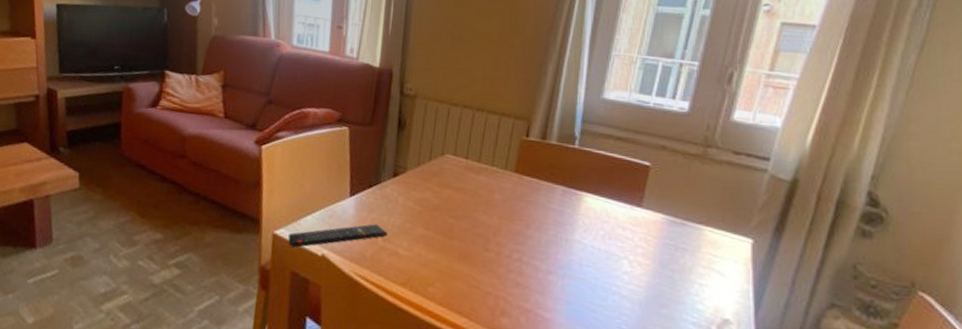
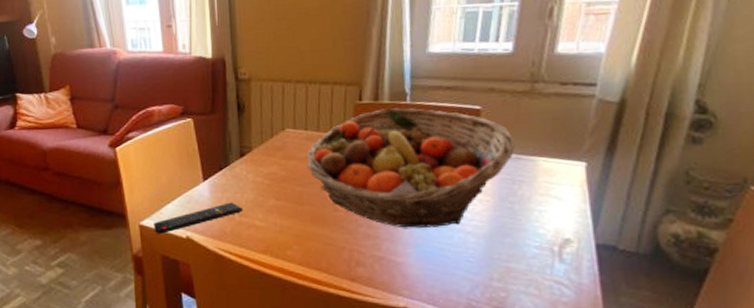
fruit basket: none [462,149,682,287] -> present [306,108,515,228]

